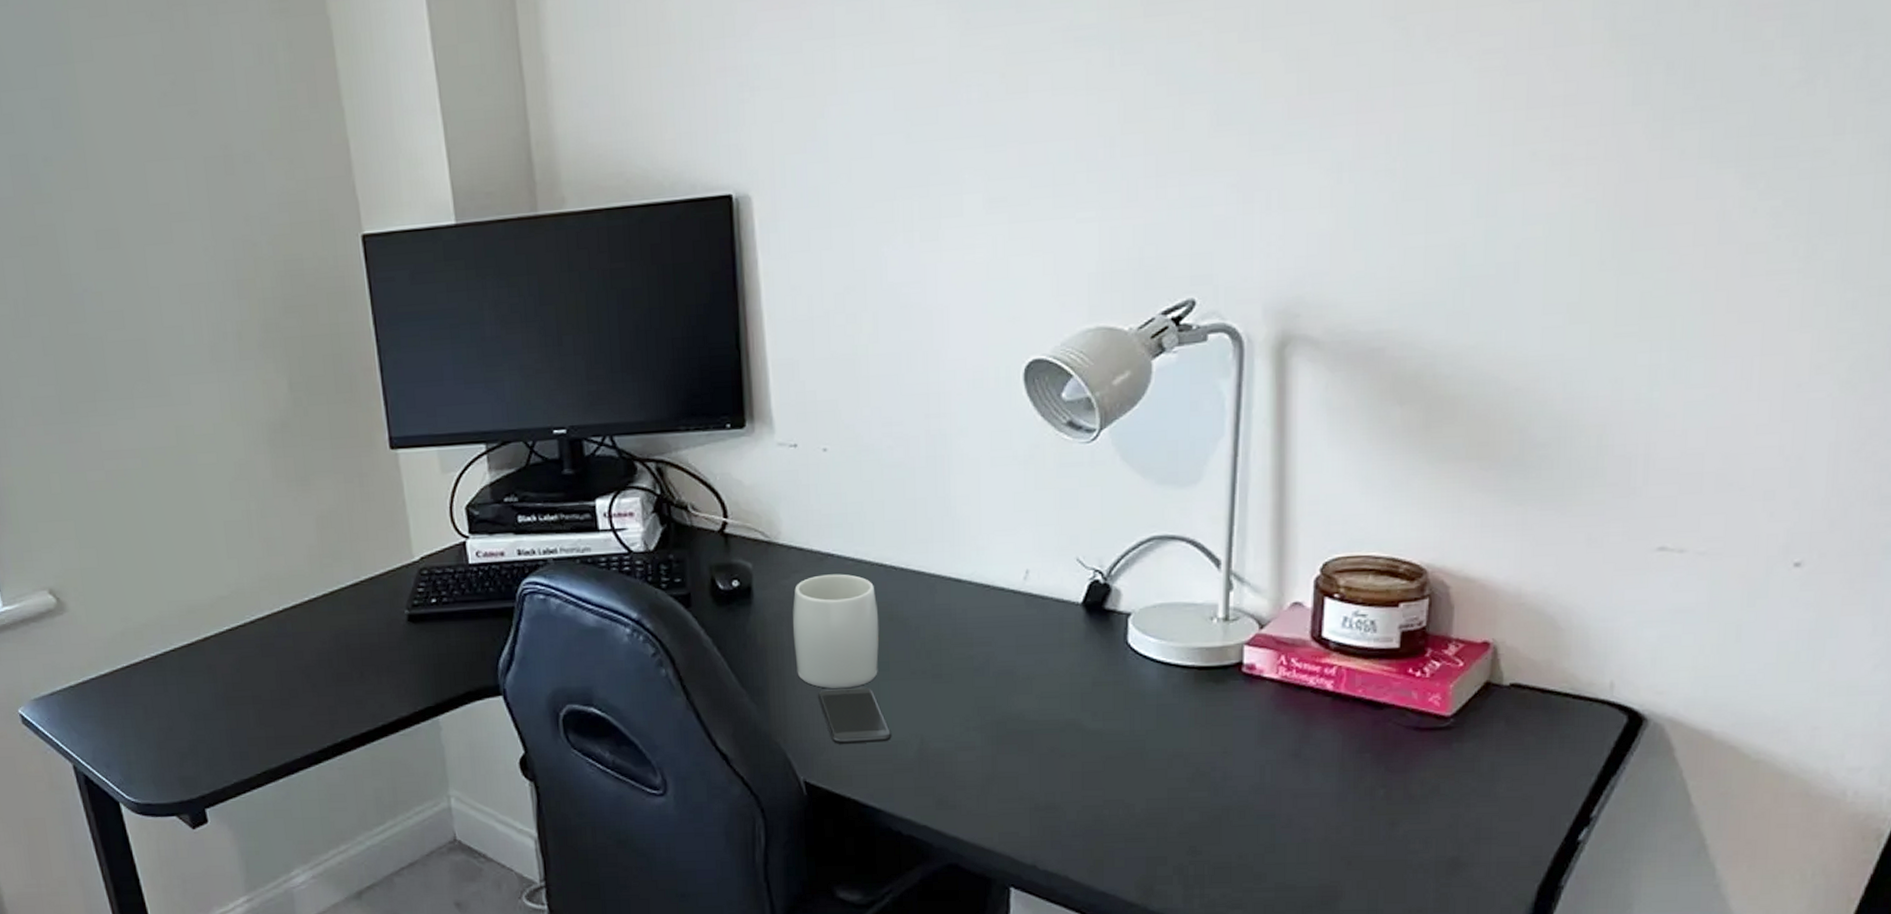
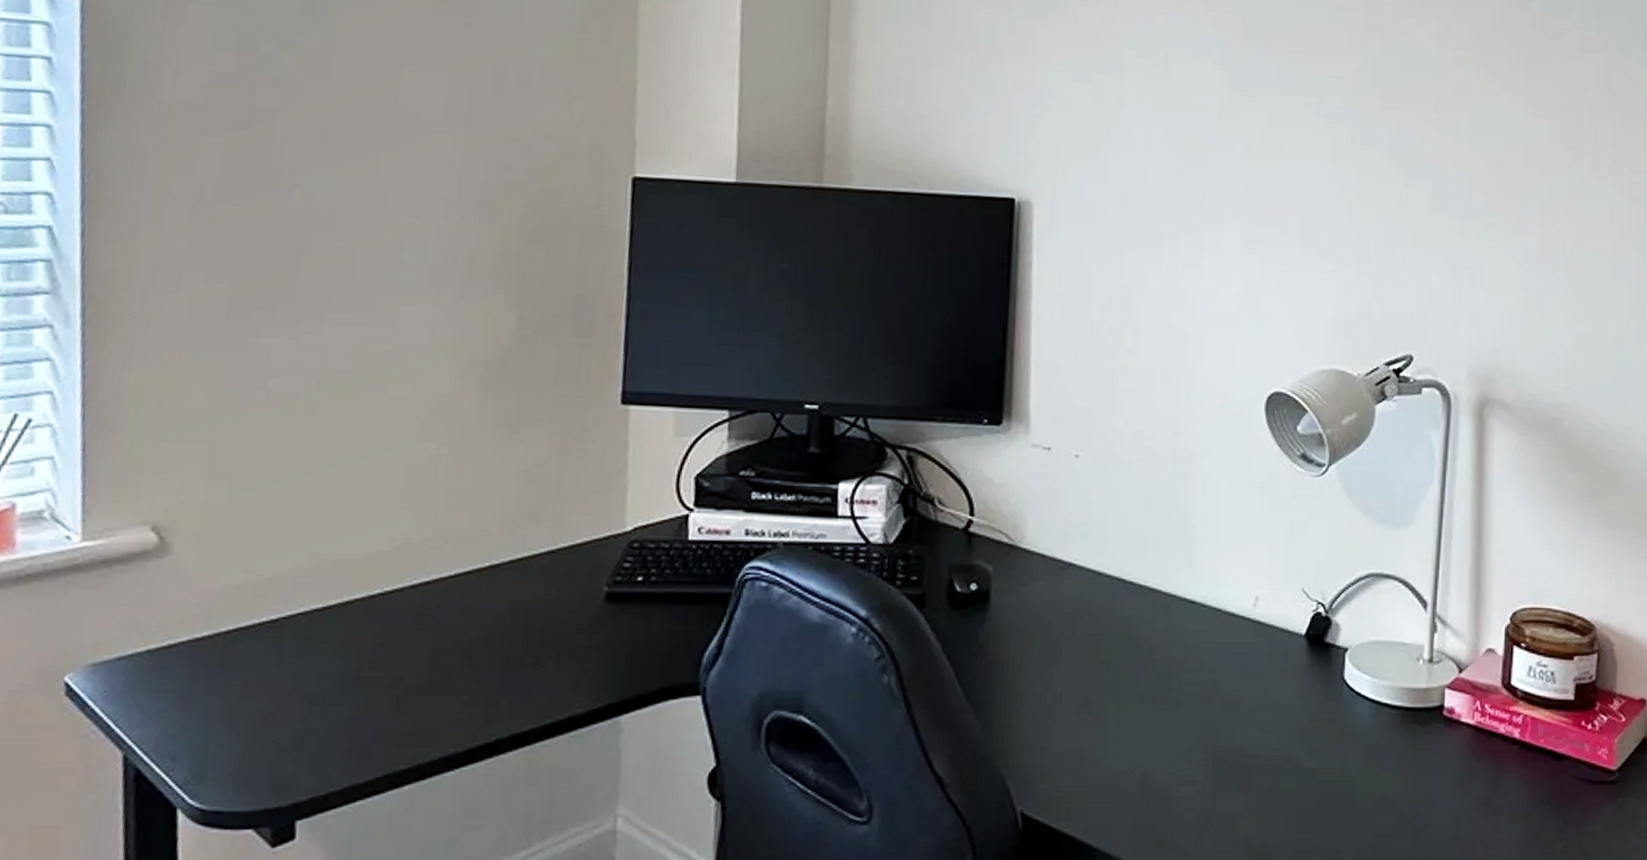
mug: present [792,573,880,689] -> none [1026,585,1114,710]
smartphone: present [817,688,892,744] -> none [1044,710,1116,772]

